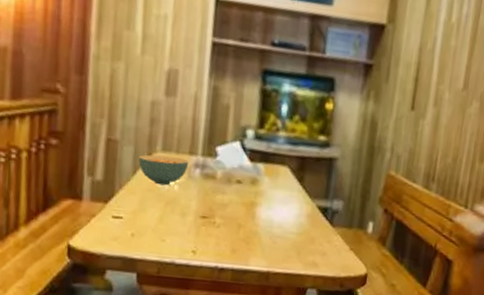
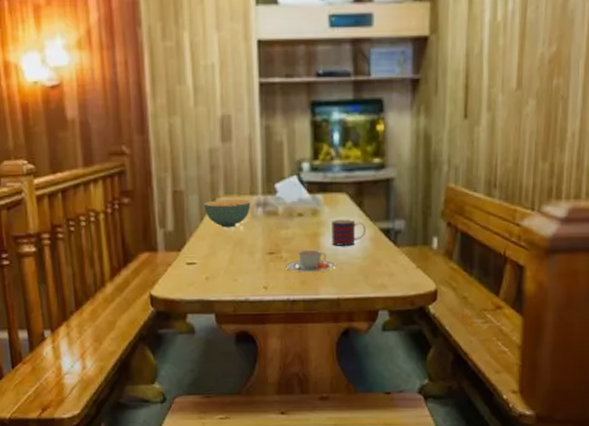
teacup: none [217,217,269,243] -> present [285,249,336,273]
mug: none [268,191,304,220] -> present [332,219,366,246]

